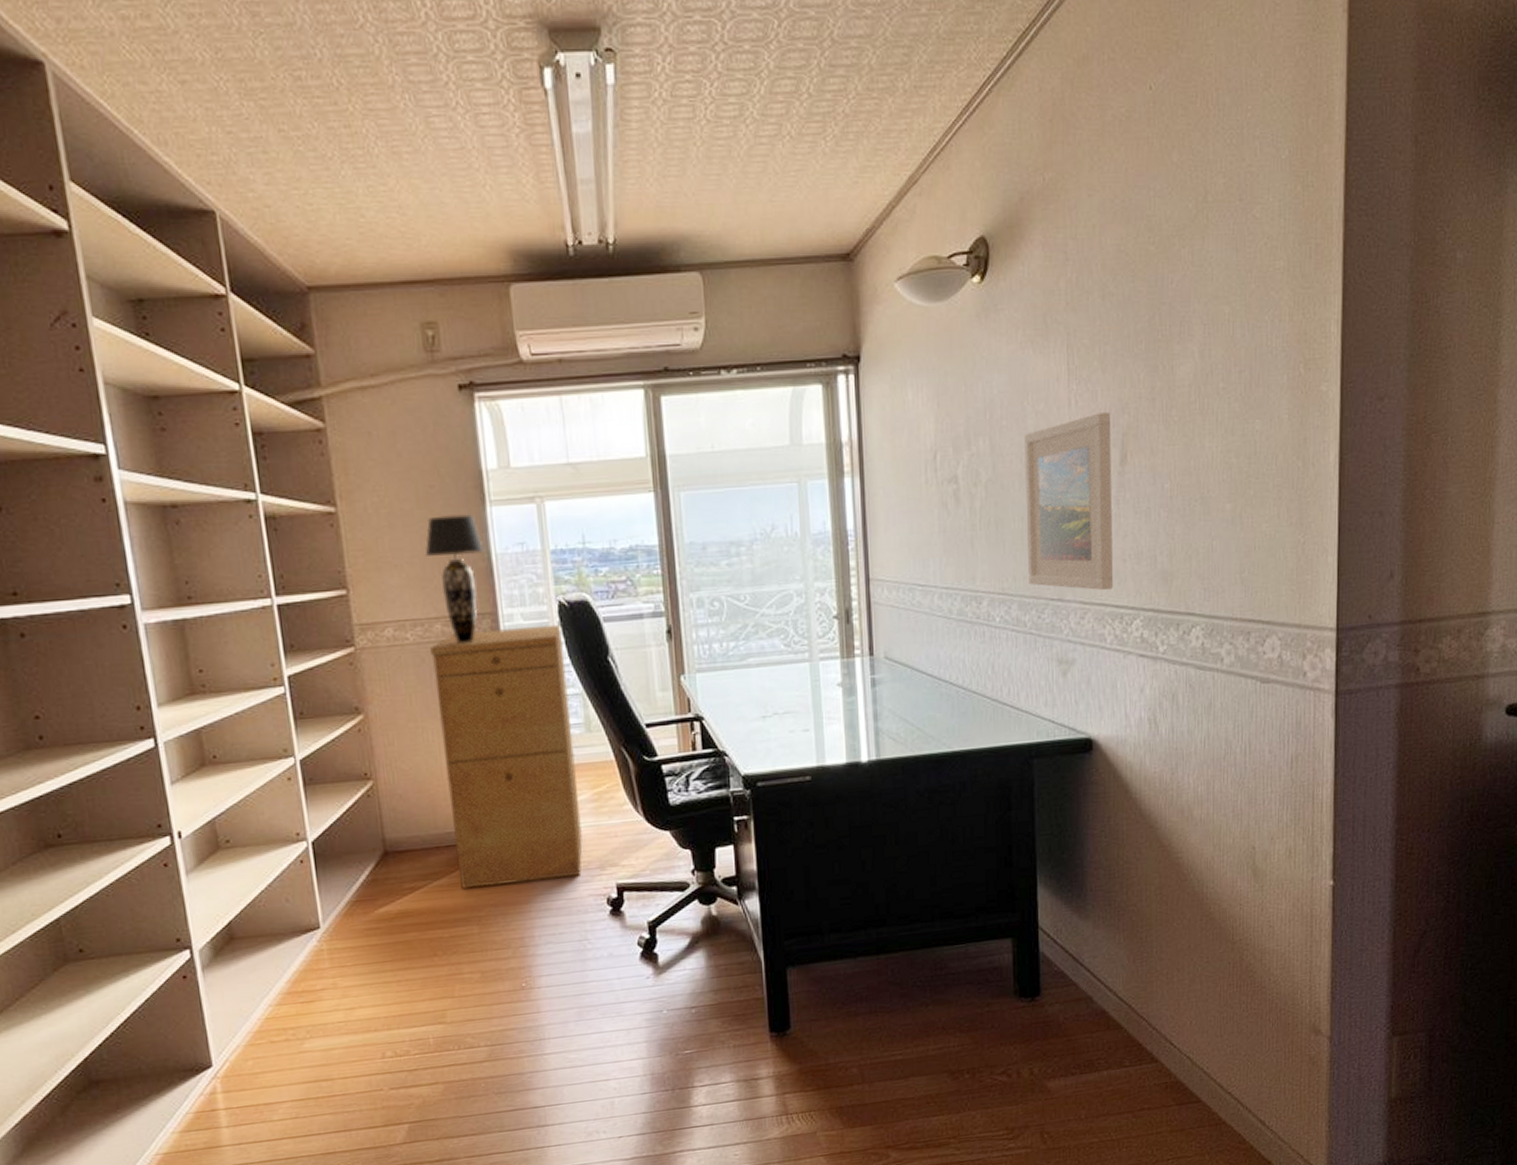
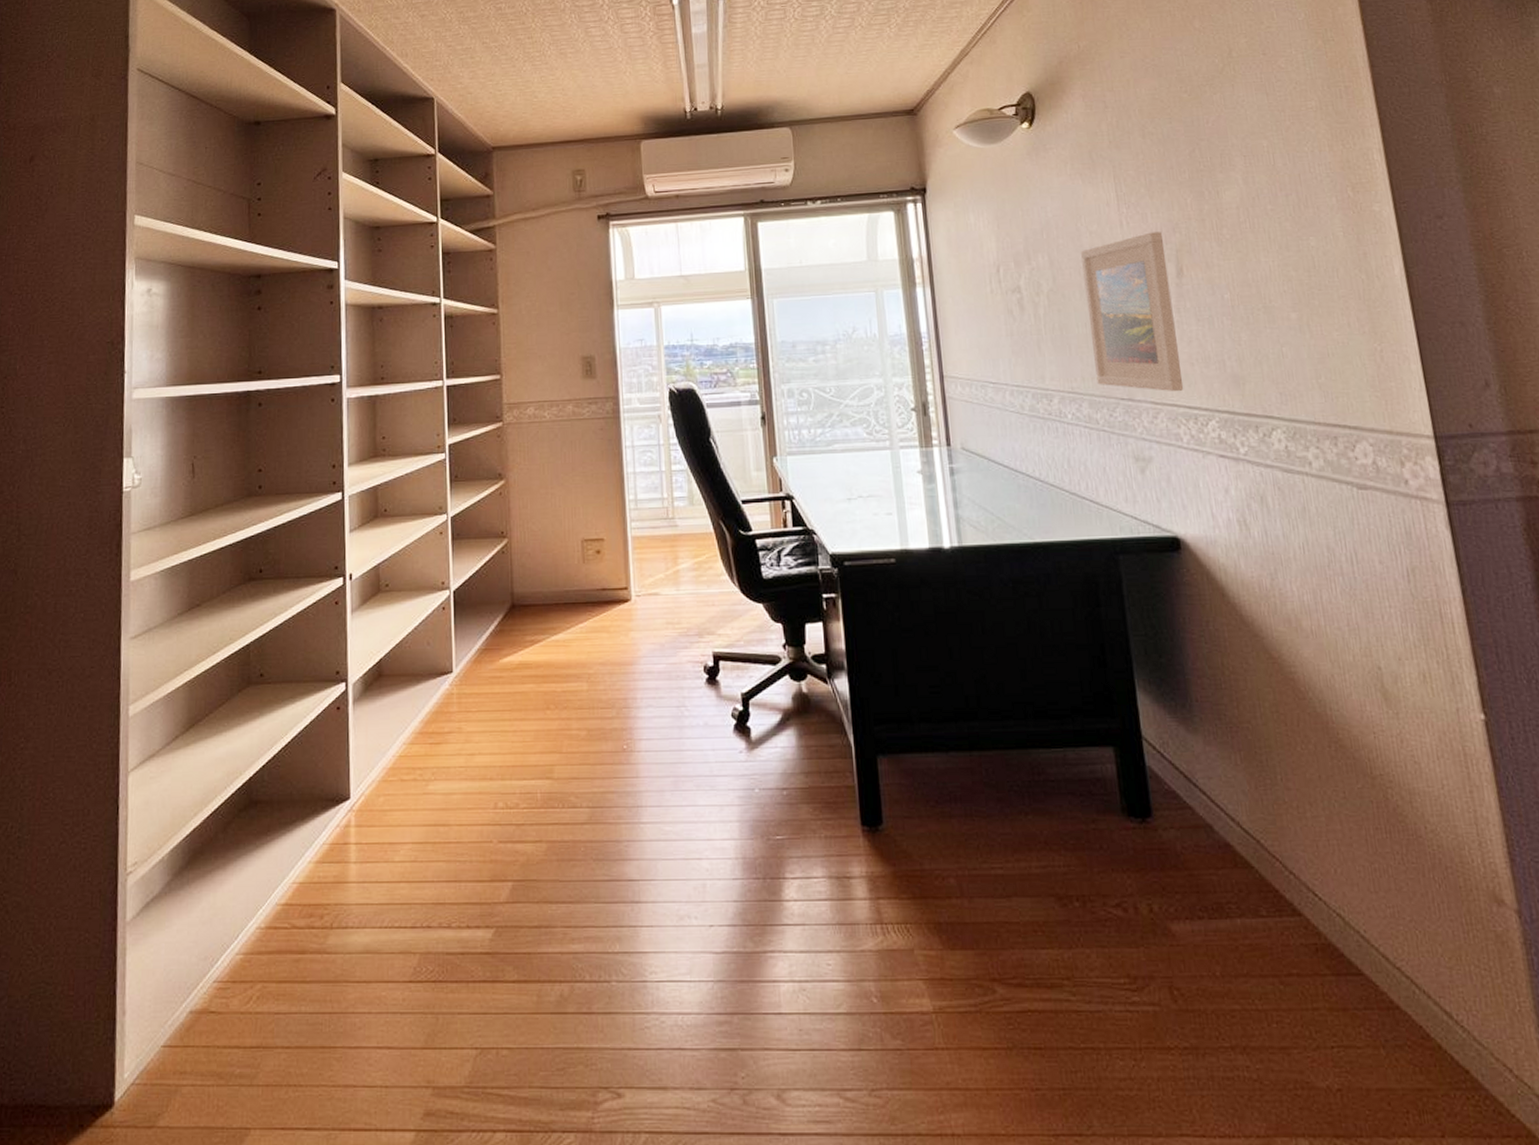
table lamp: present [425,514,484,644] -> none [563,316,611,422]
filing cabinet: present [430,624,582,890] -> none [563,408,683,646]

